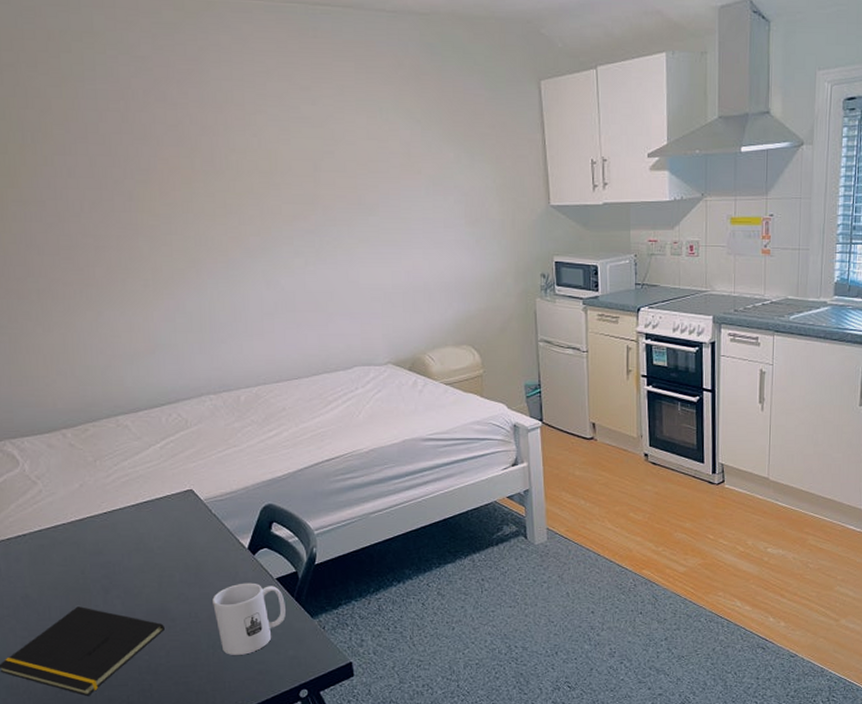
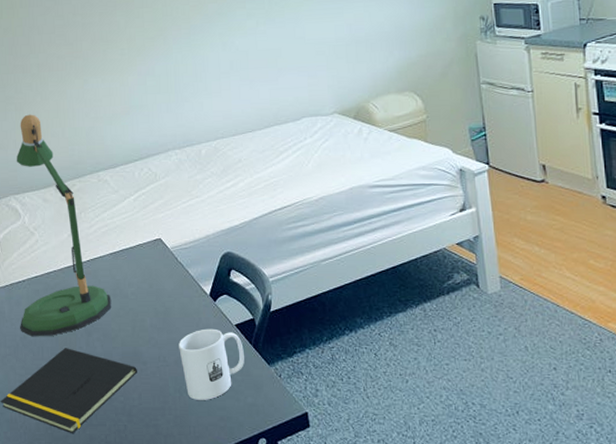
desk lamp: none [11,347,134,596] -> present [16,114,112,337]

